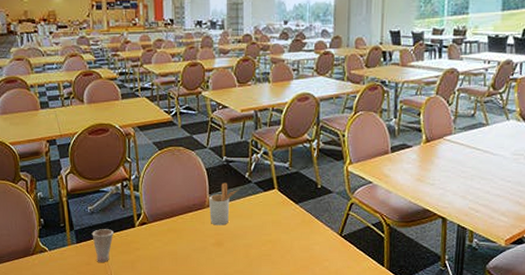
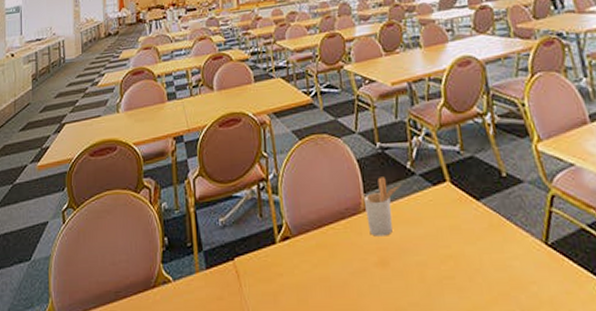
cup: present [92,229,114,262] -> none [224,248,250,296]

